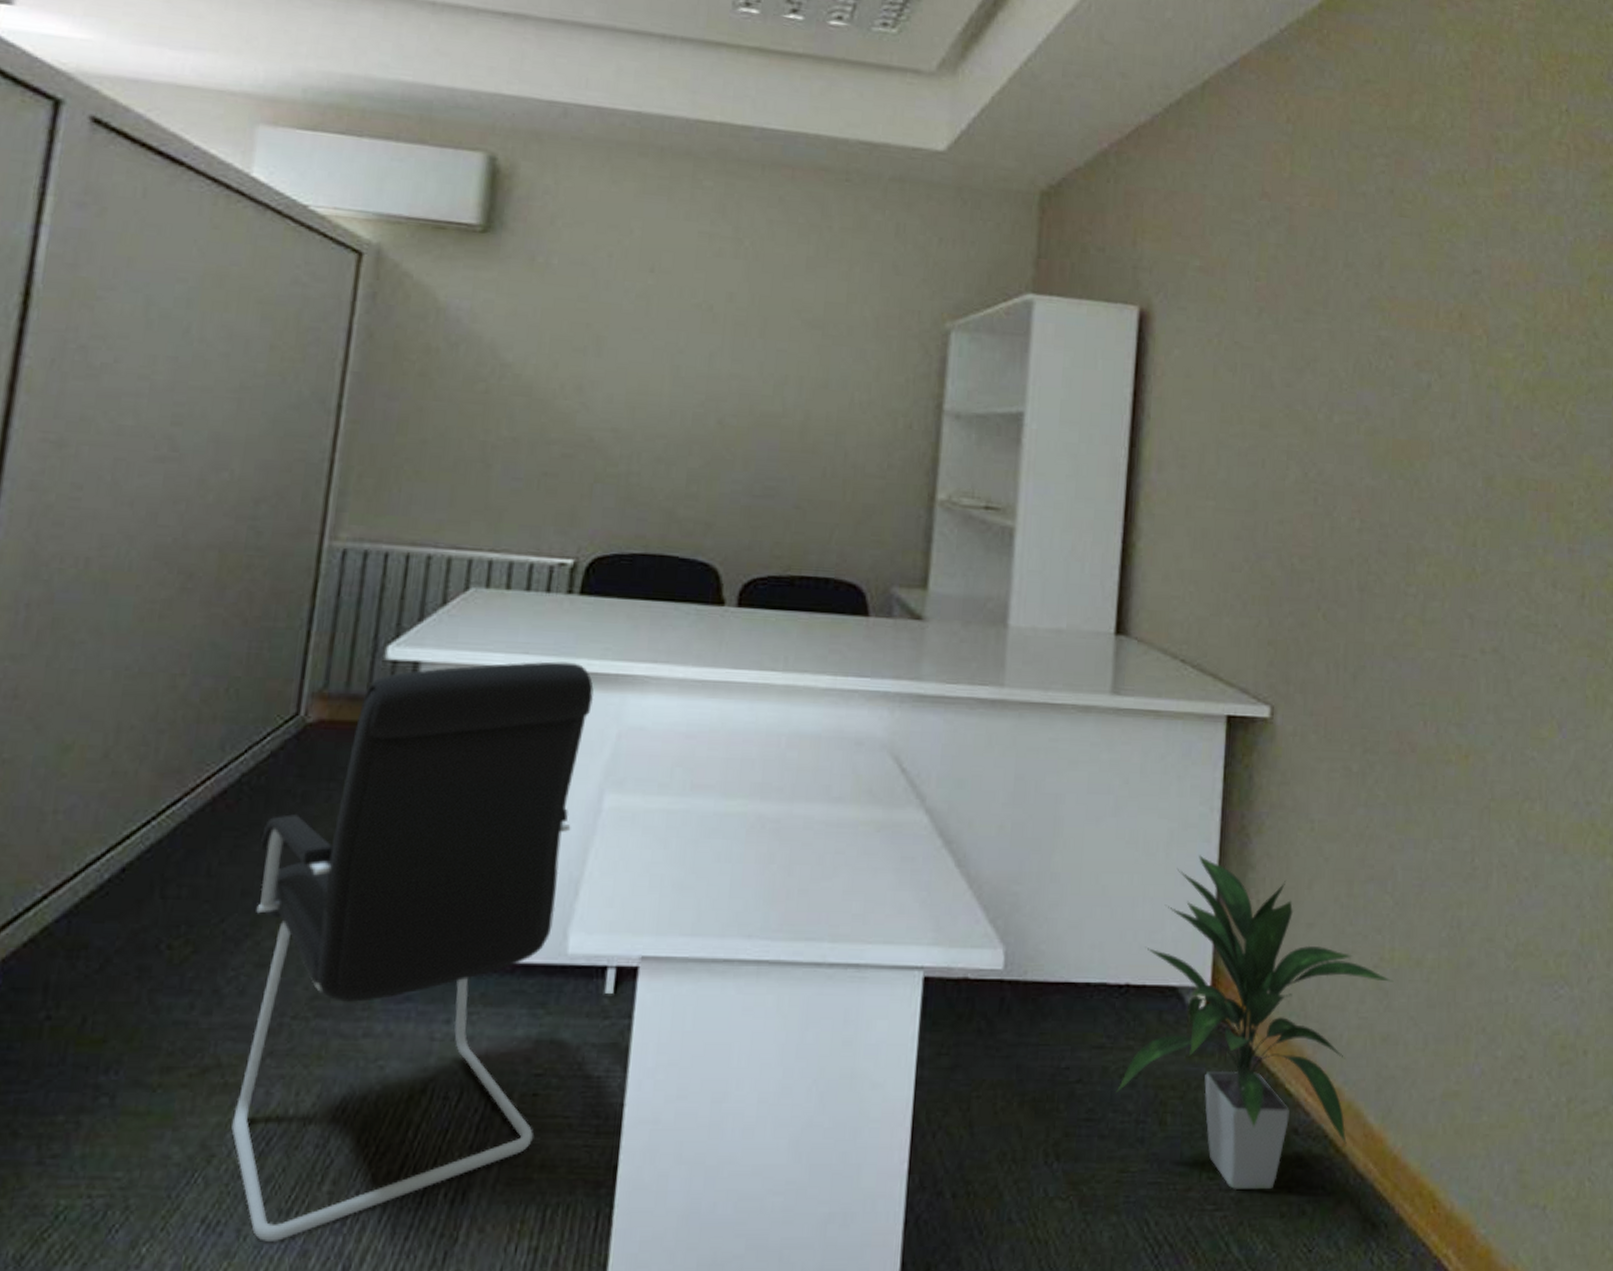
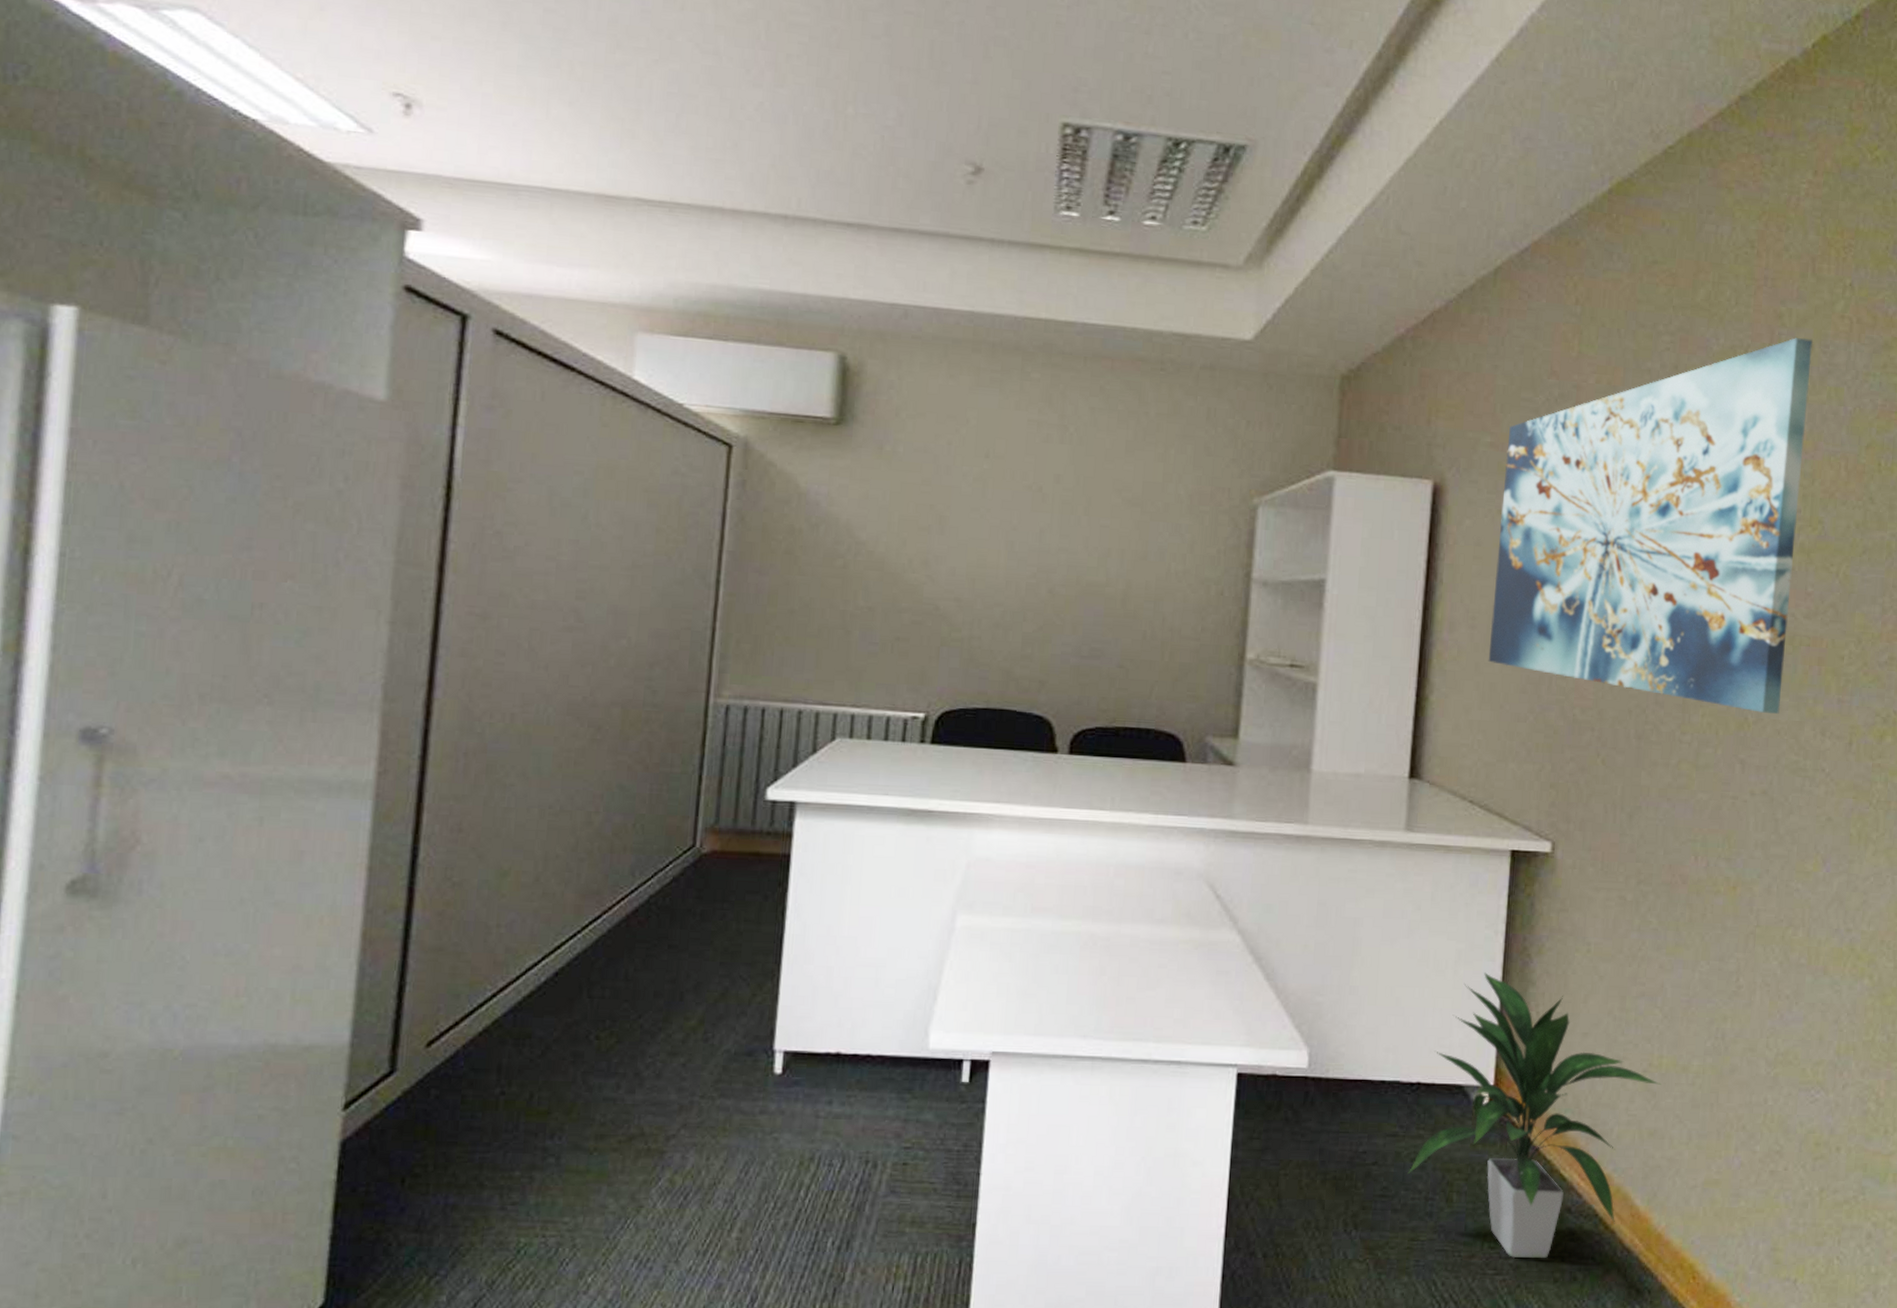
office chair: present [231,661,594,1243] -> none [655,801,946,1277]
wall art: none [1199,163,1531,564] -> present [1488,338,1814,714]

